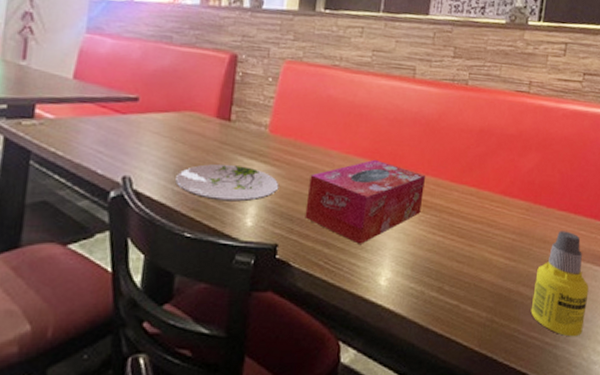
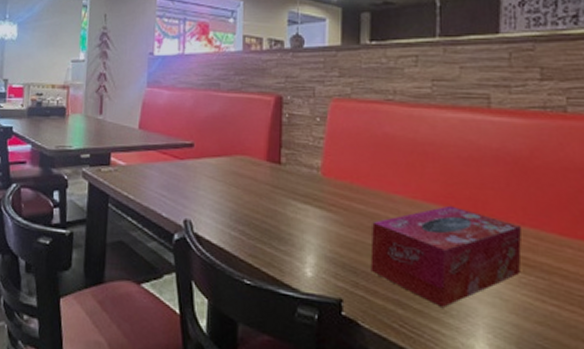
plate: present [175,164,280,202] -> none [232,208,338,250]

